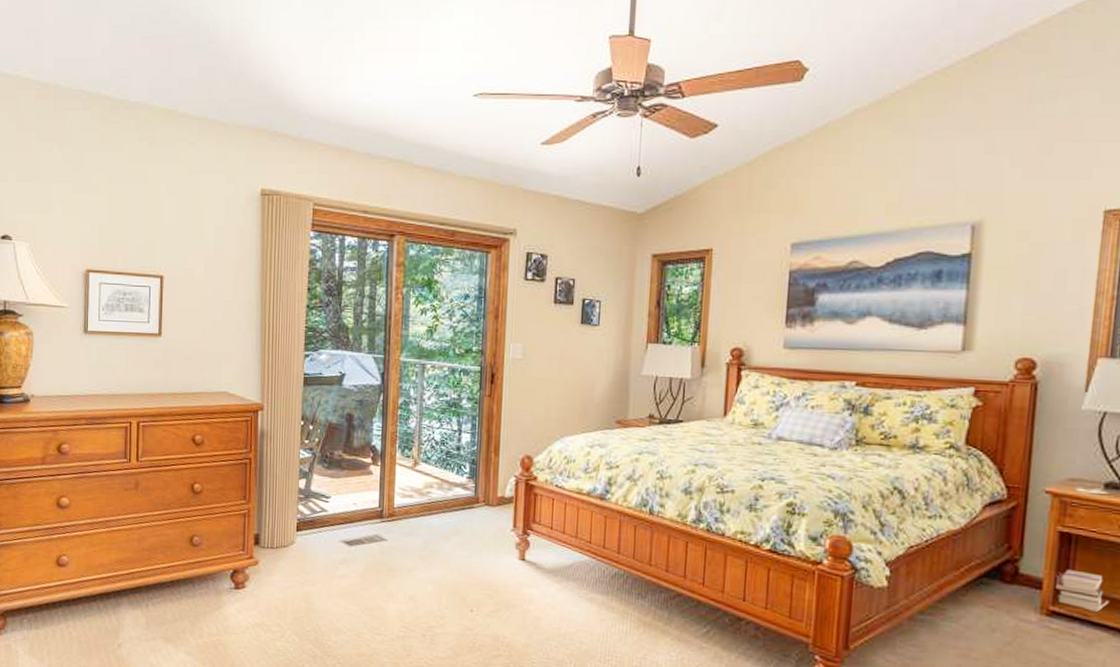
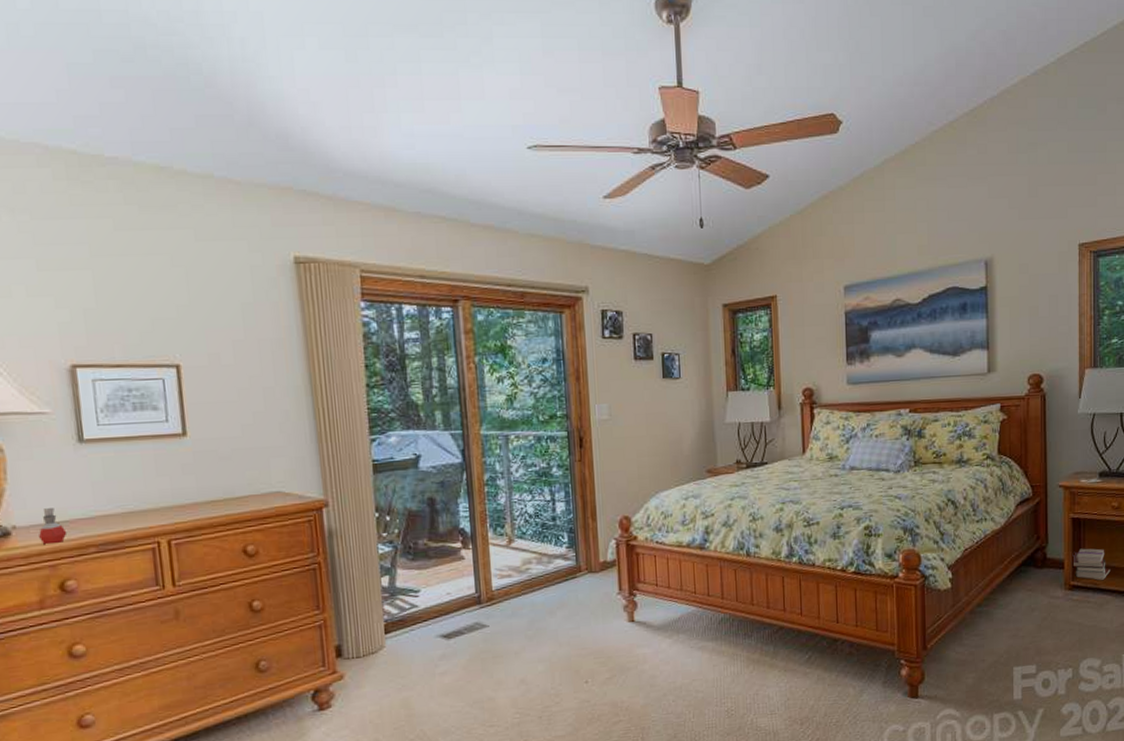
perfume bottle: none [48,384,68,413] -> present [39,508,68,545]

